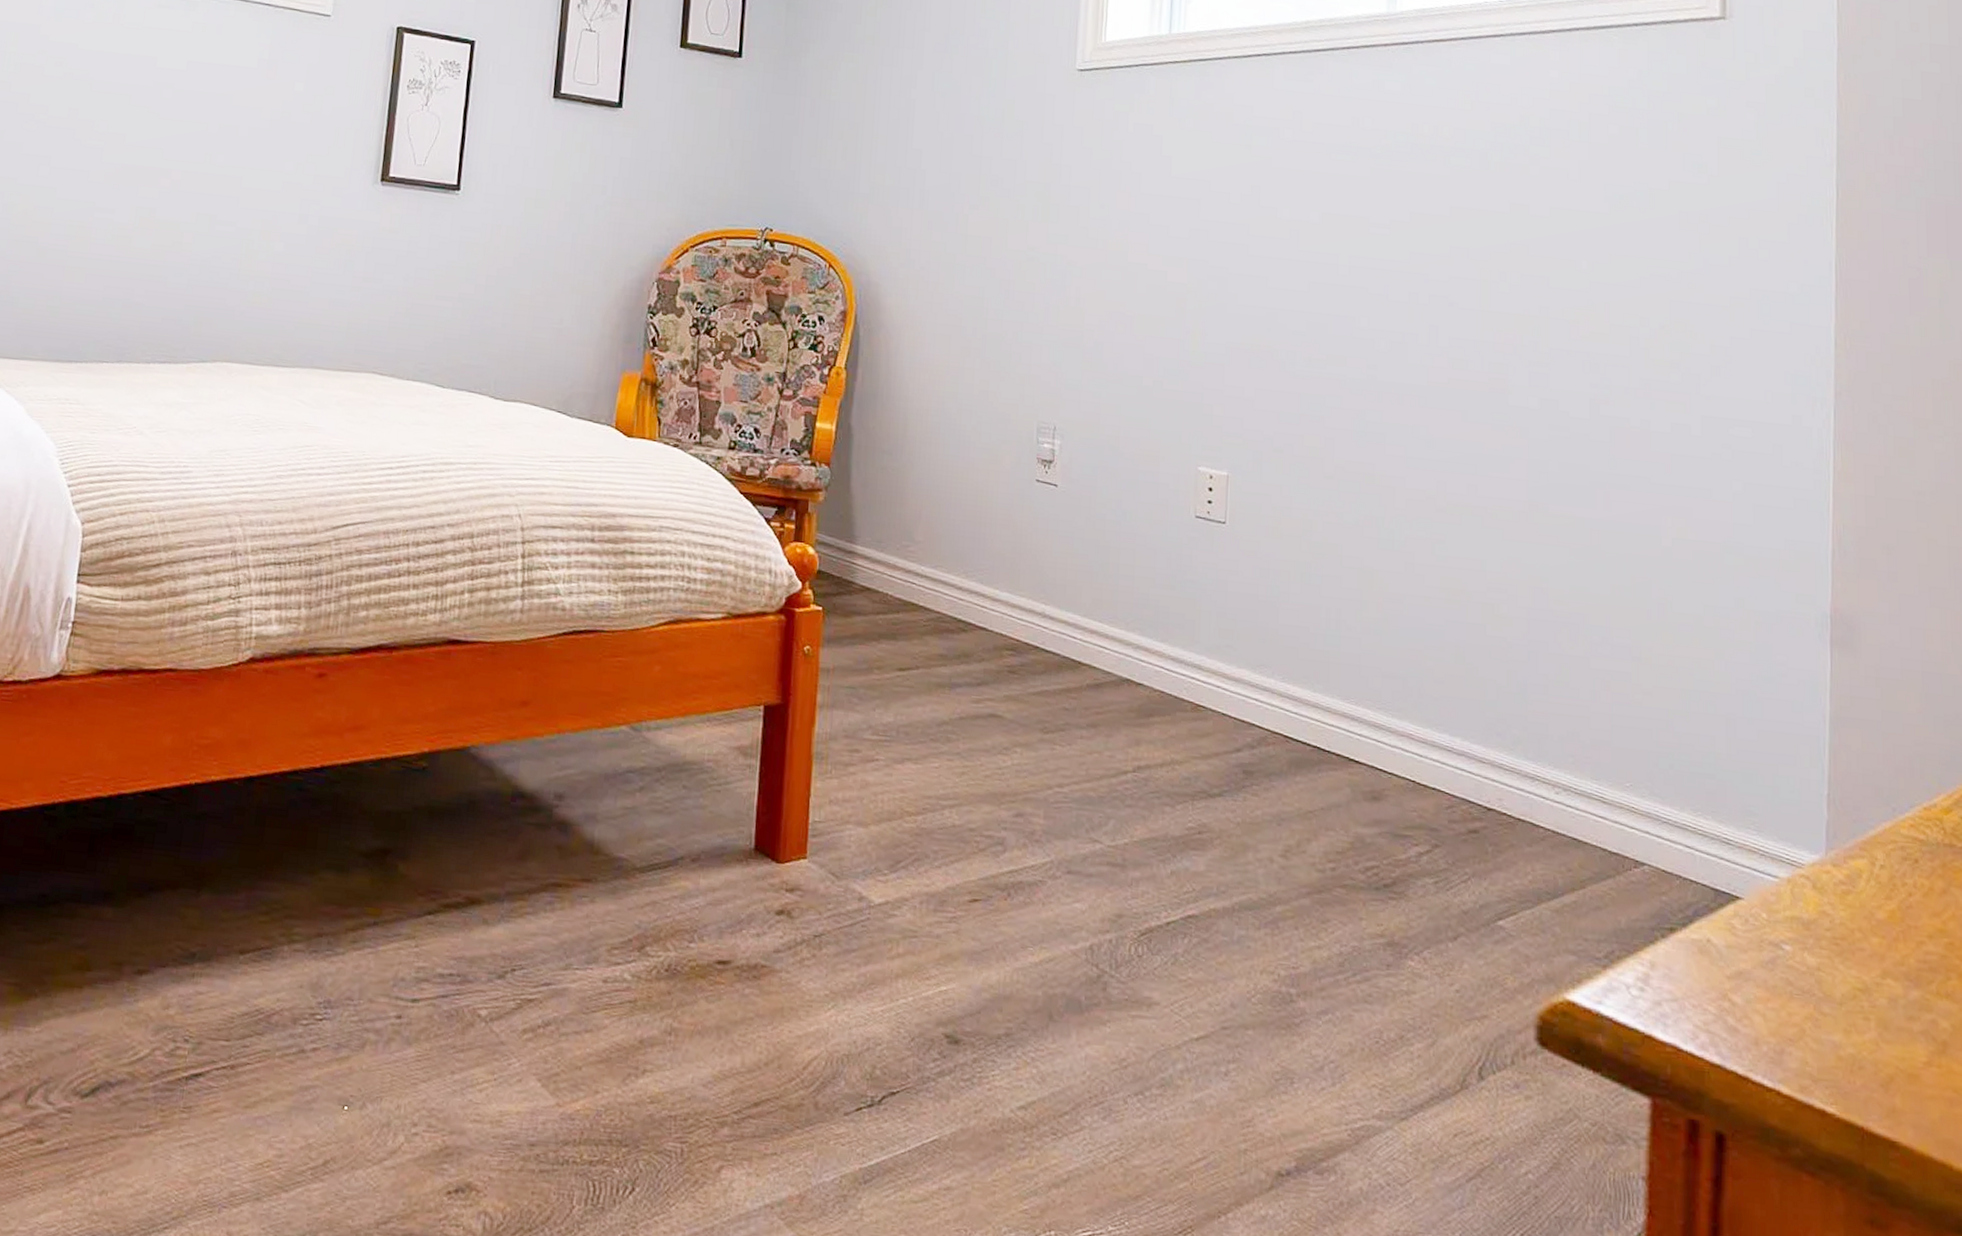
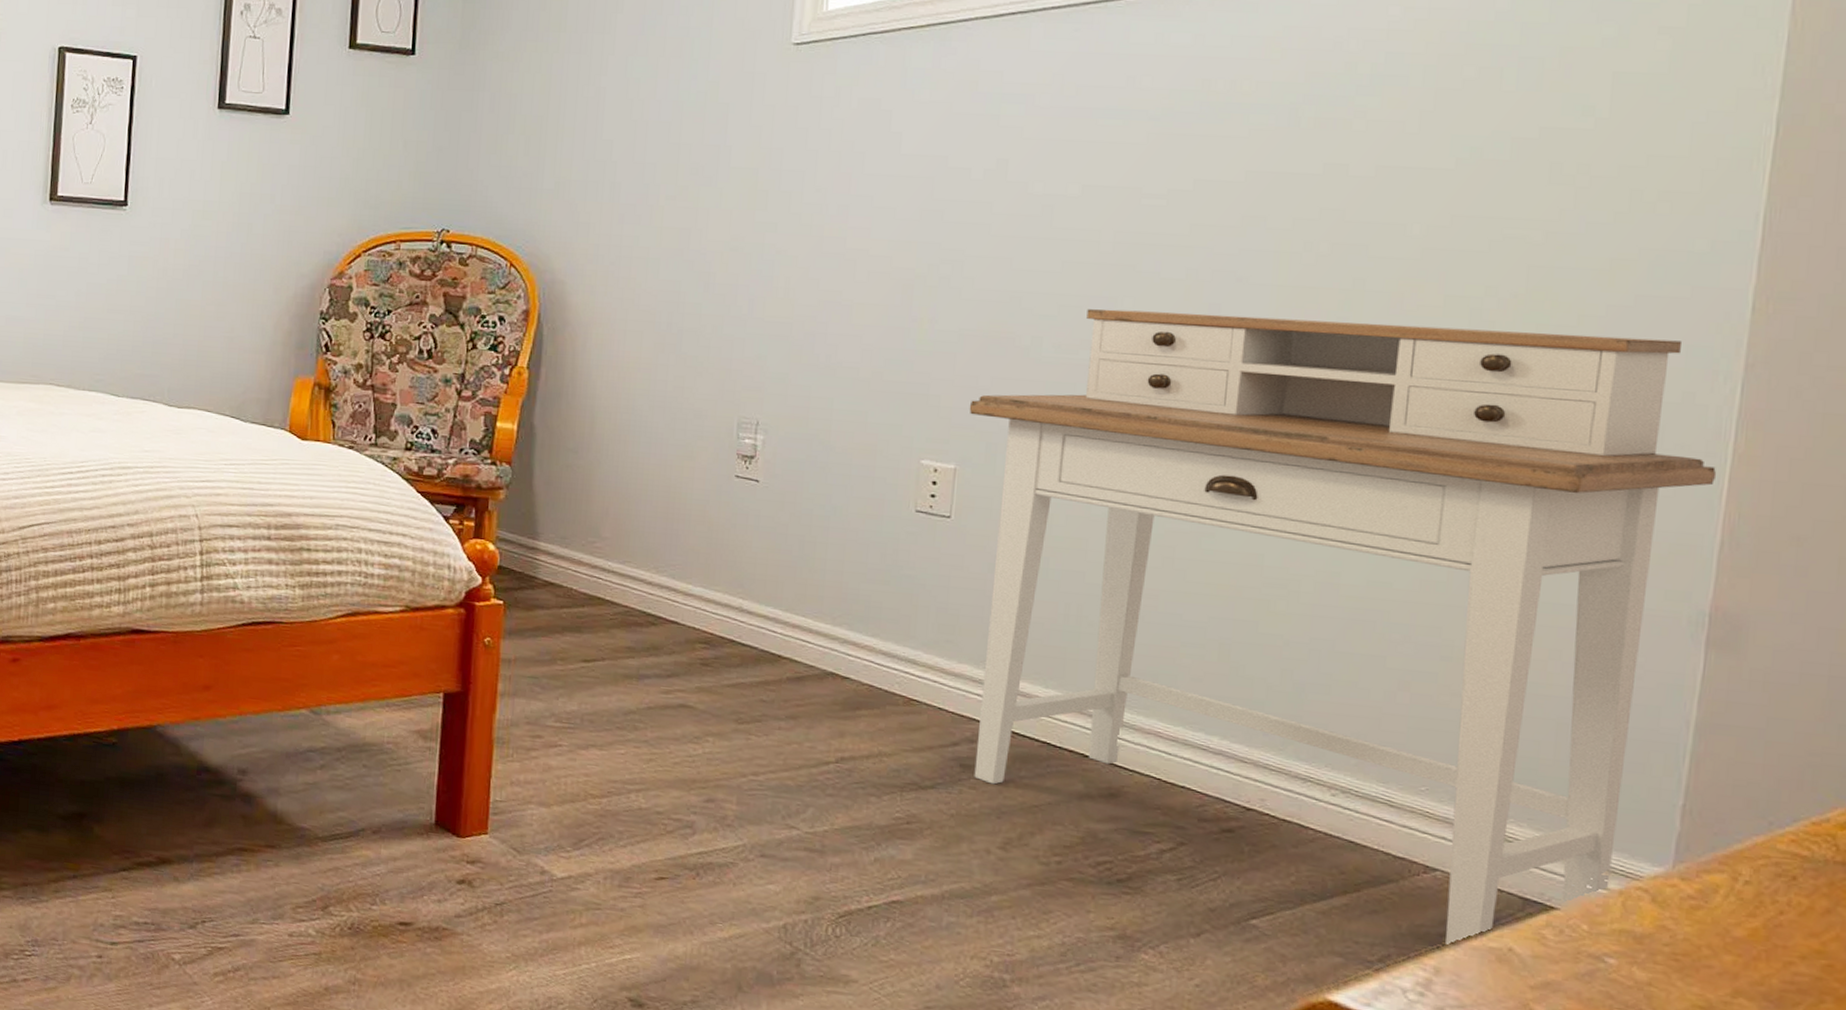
desk: none [1237,327,1824,938] -> present [969,309,1717,944]

